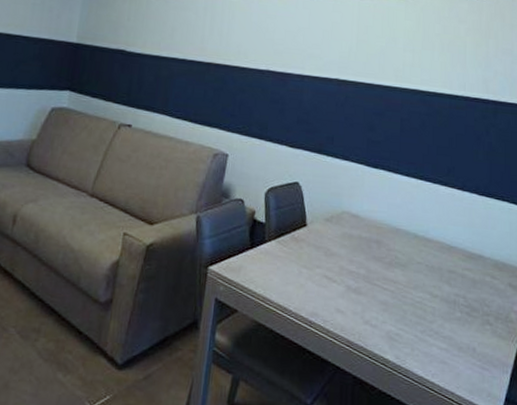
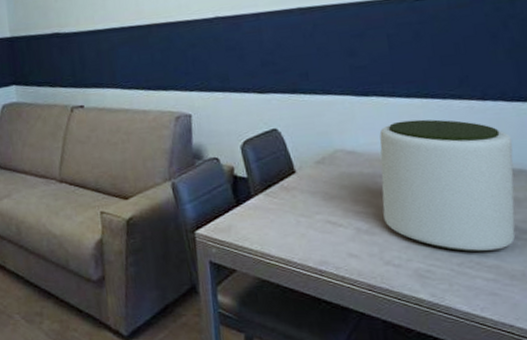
plant pot: none [371,195,478,323] -> present [379,119,516,253]

